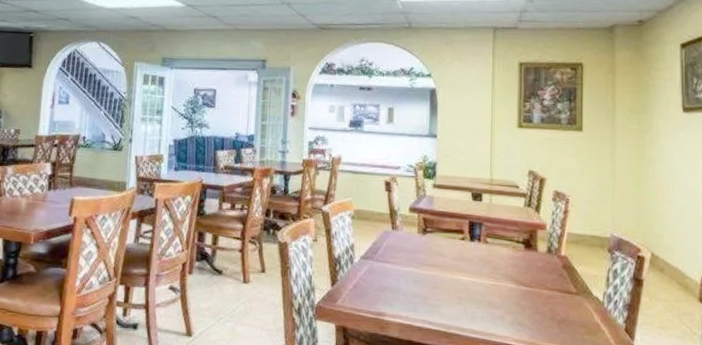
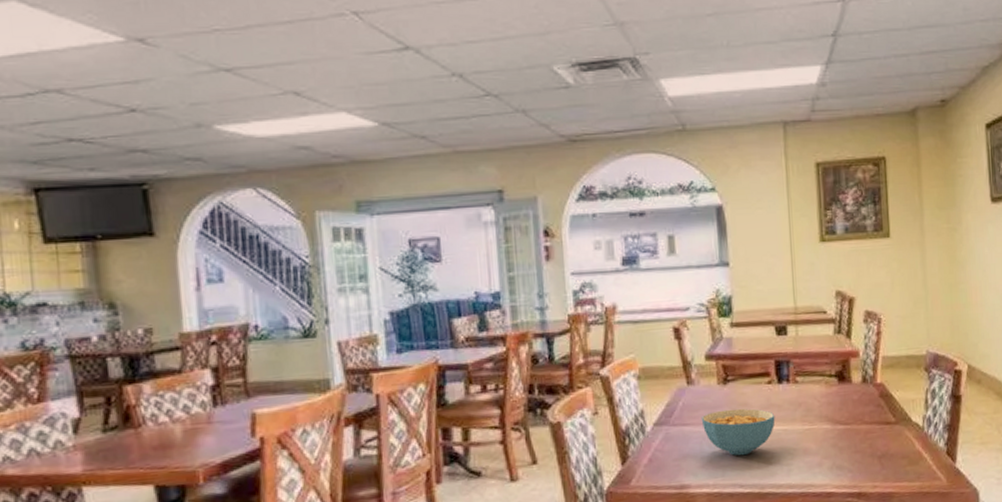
cereal bowl: none [401,255,465,297] -> present [701,408,775,456]

